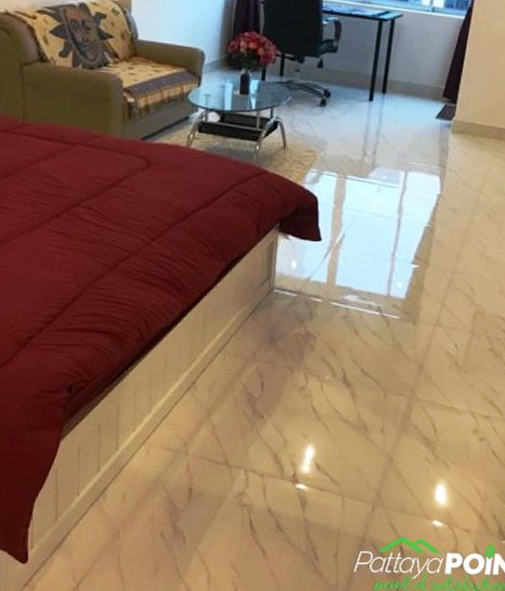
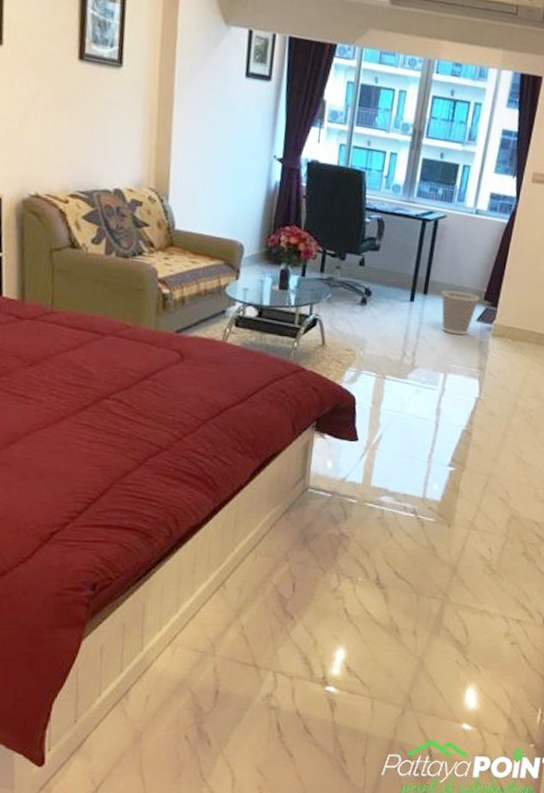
wastebasket: none [400,88,439,133] -> present [441,290,481,335]

